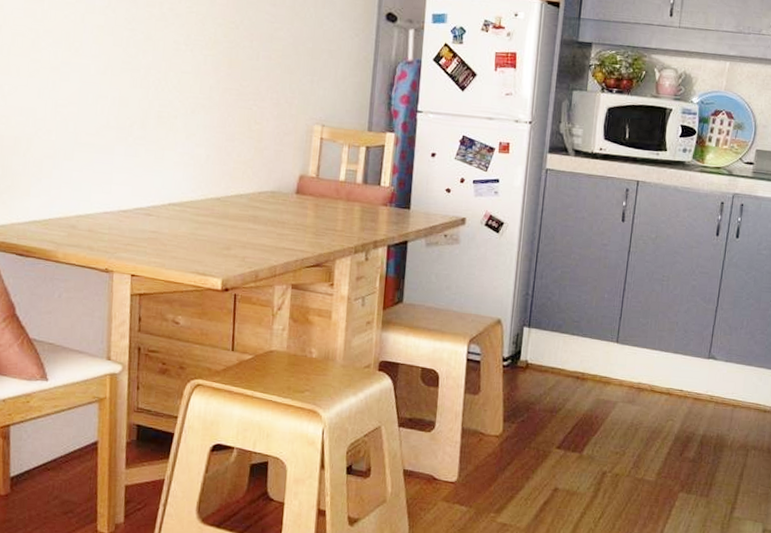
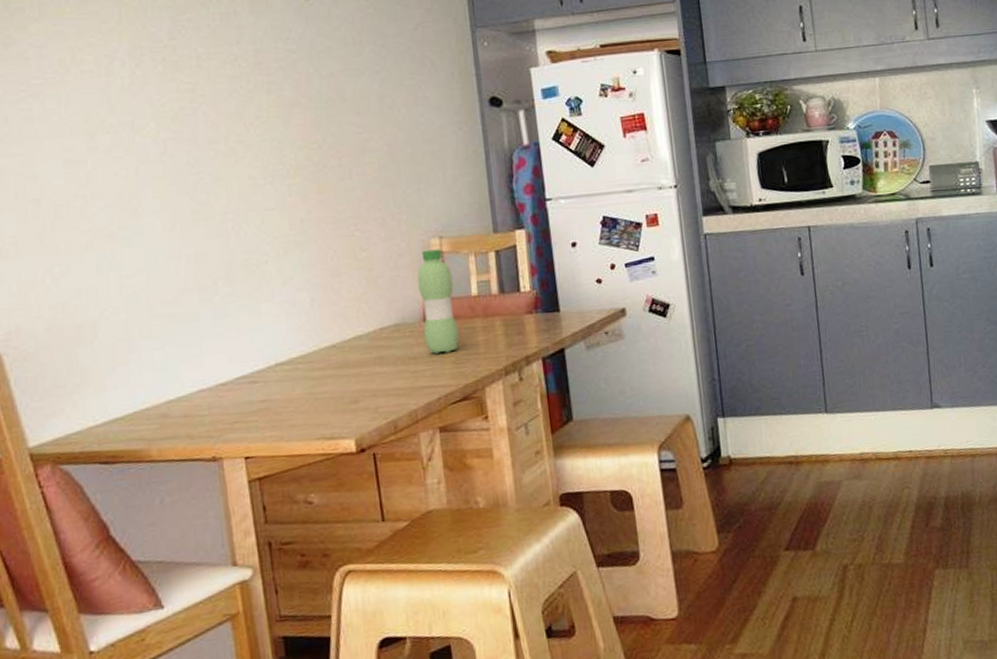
water bottle: none [293,134,327,224] -> present [417,248,459,354]

